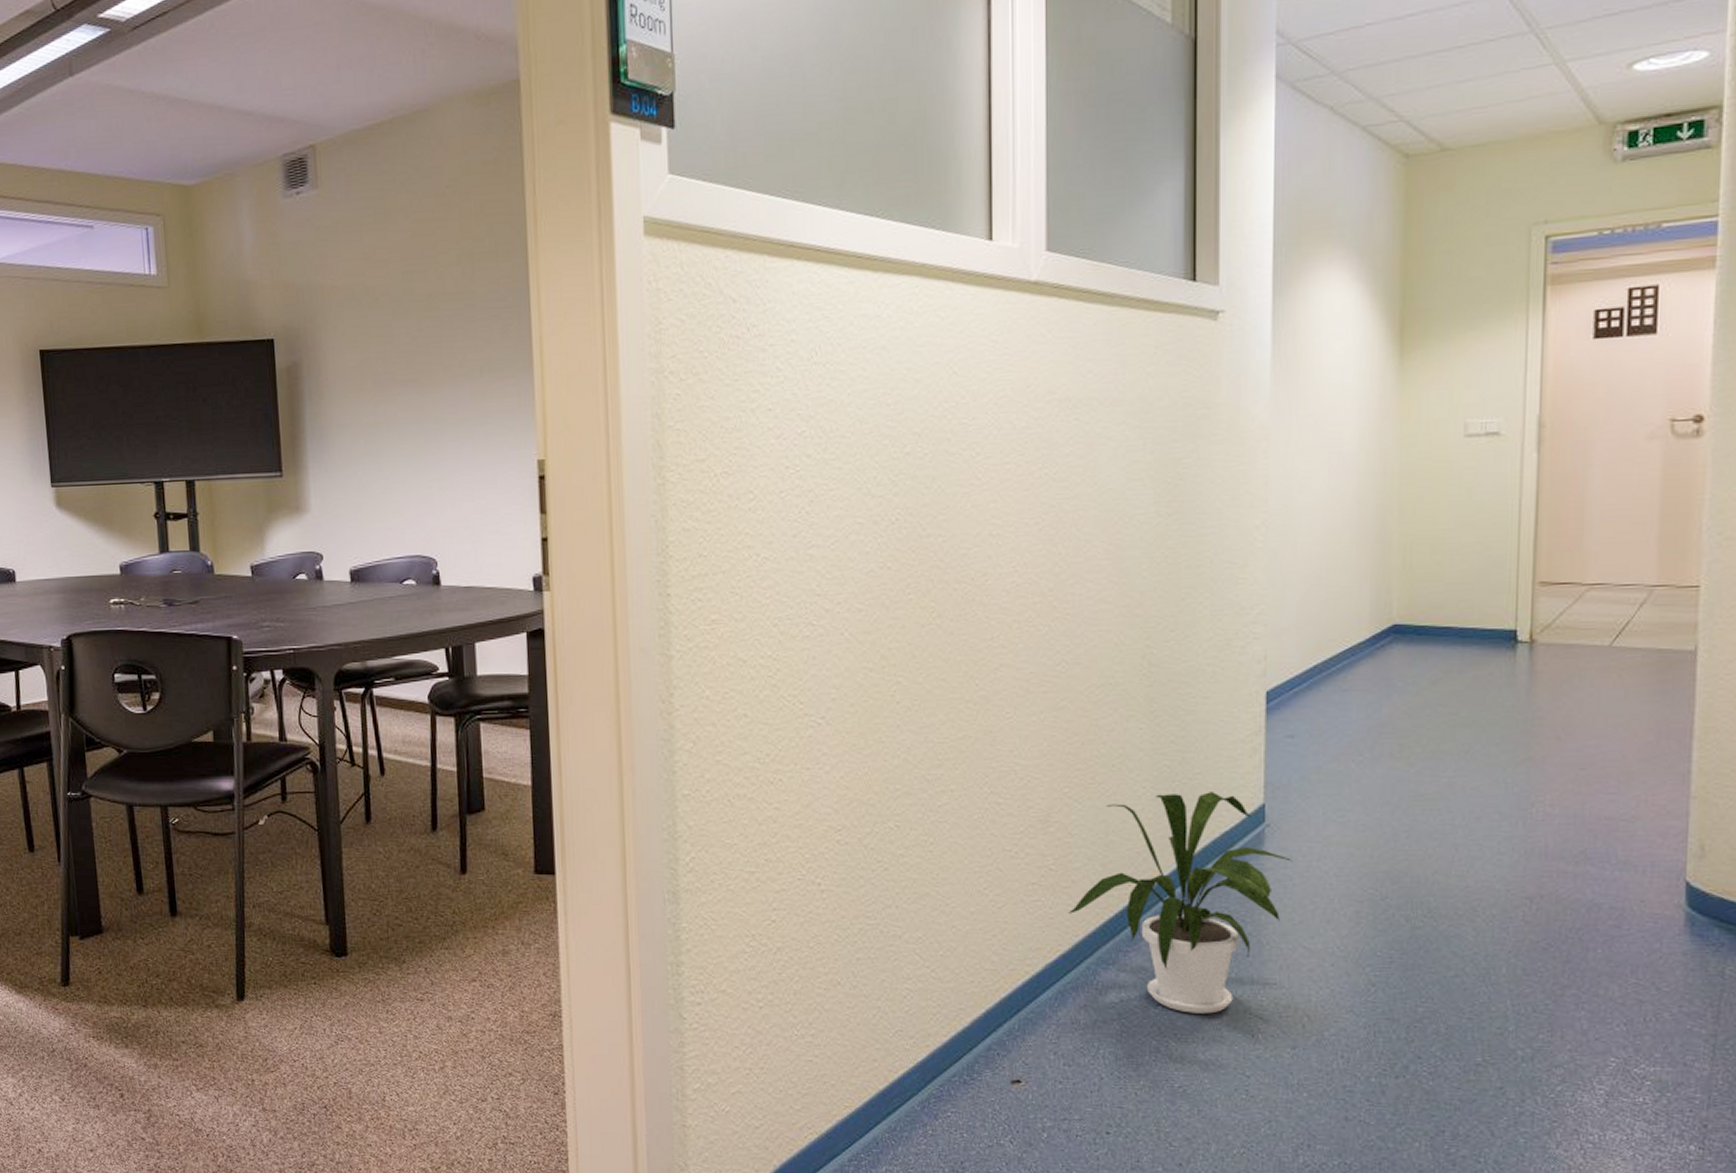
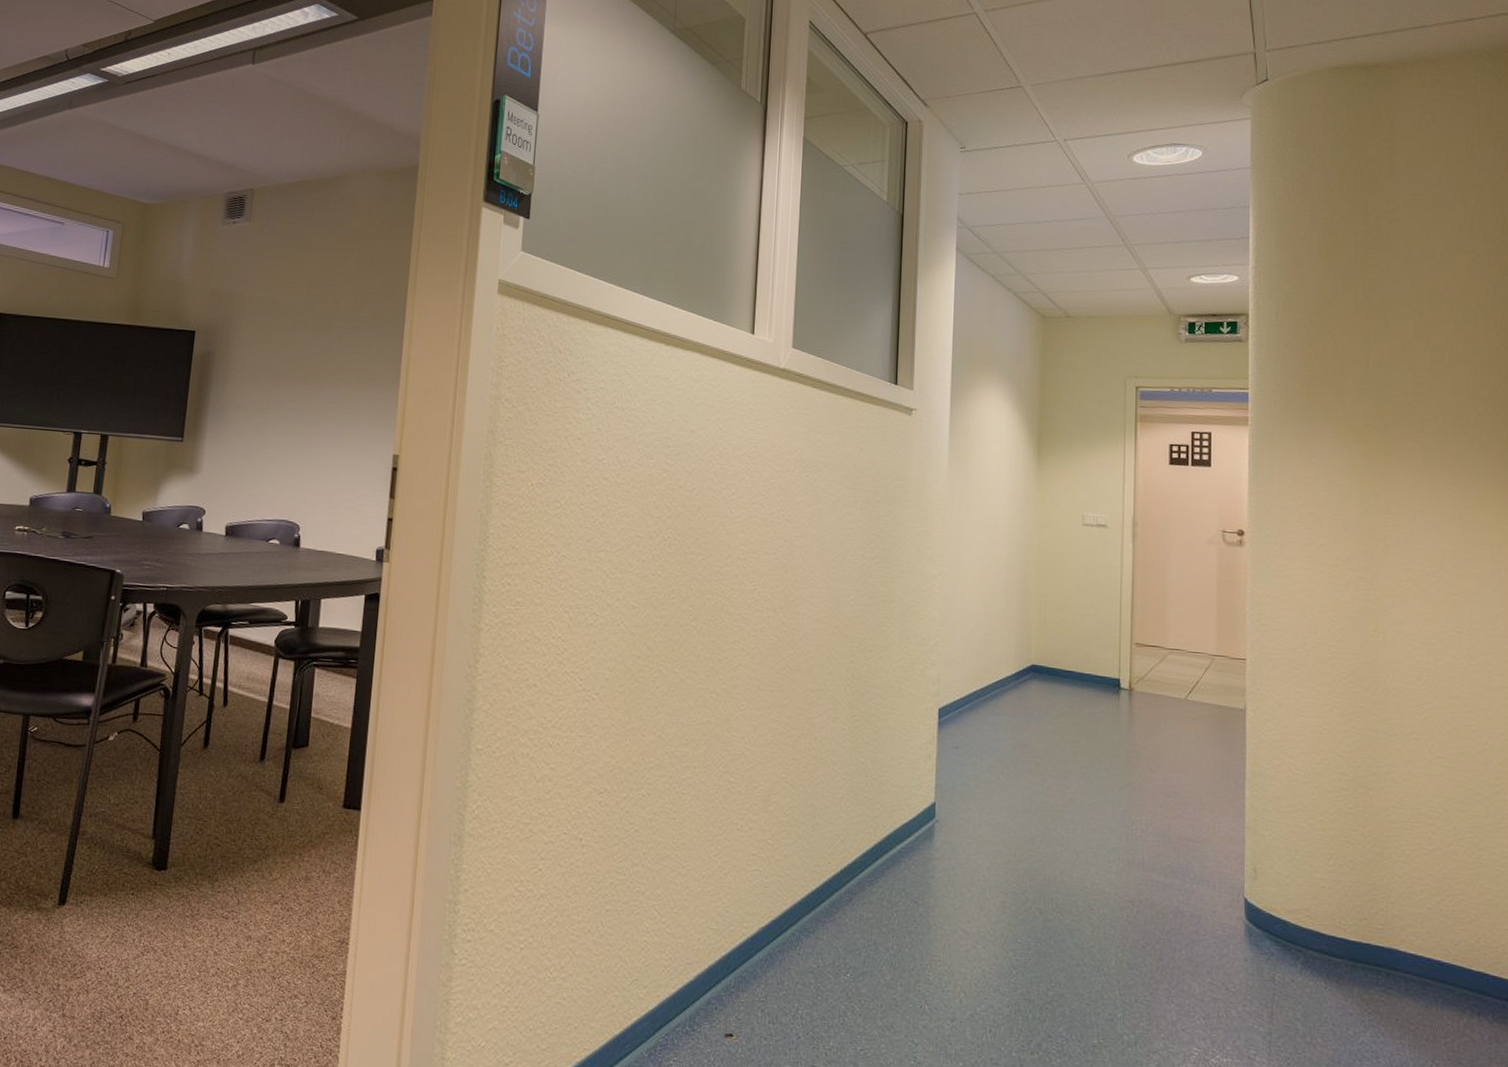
house plant: present [1068,792,1293,1014] -> none [780,786,955,984]

